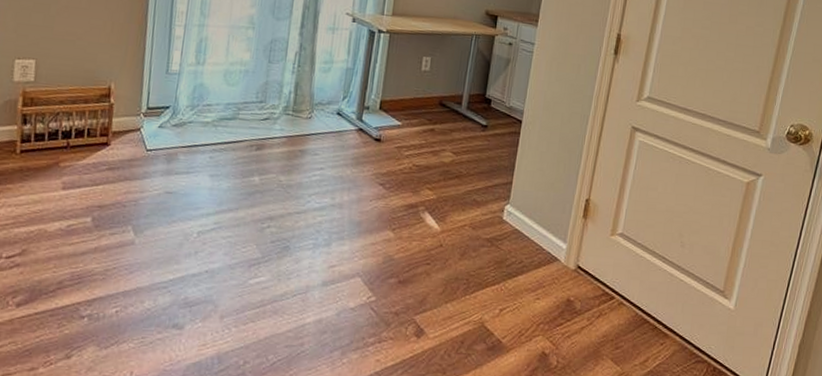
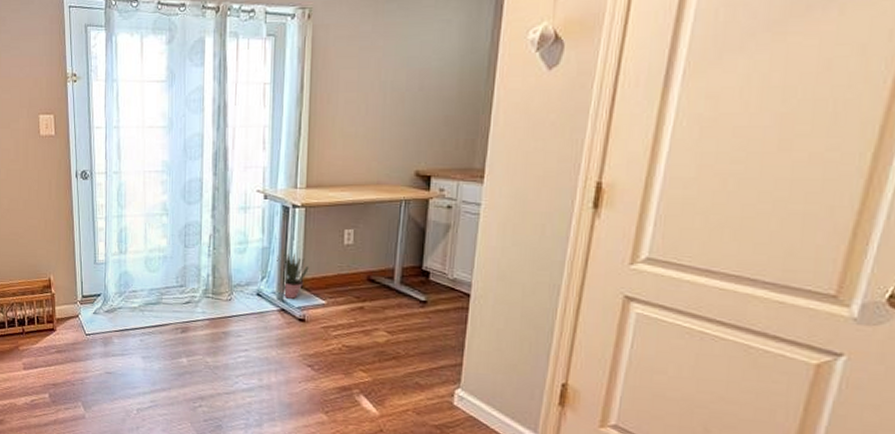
potted plant: none [359,75,389,119] -> present [277,253,309,299]

